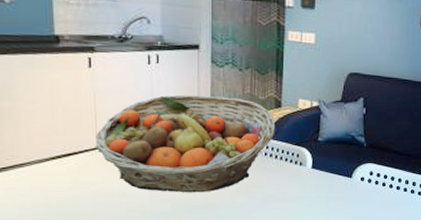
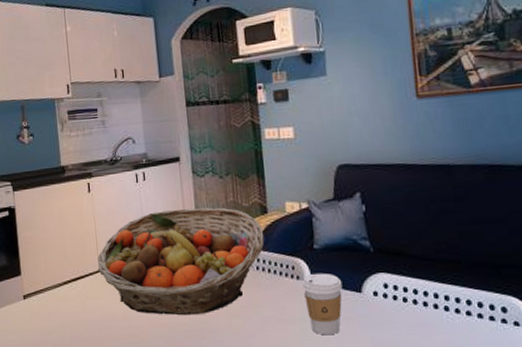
coffee cup: none [303,161,338,211] -> present [302,273,343,336]

